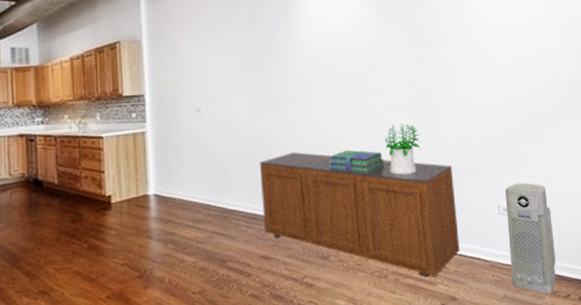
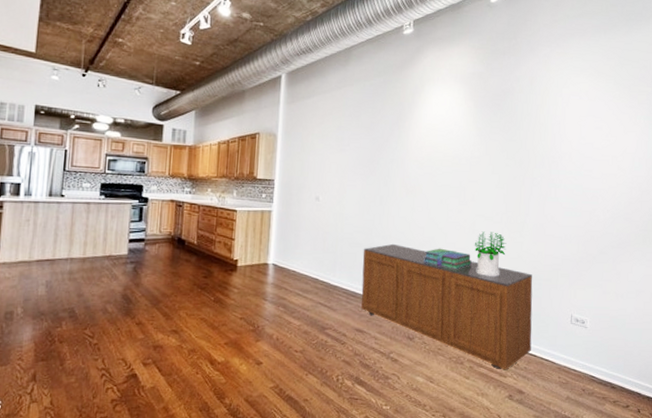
air purifier: present [504,182,556,295] -> none [576,298,620,402]

